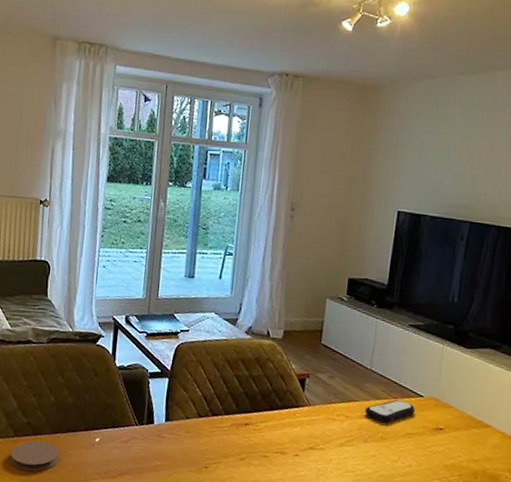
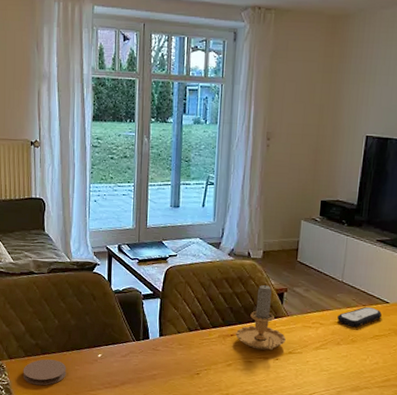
candle: none [251,367,307,445] -> present [236,283,286,351]

